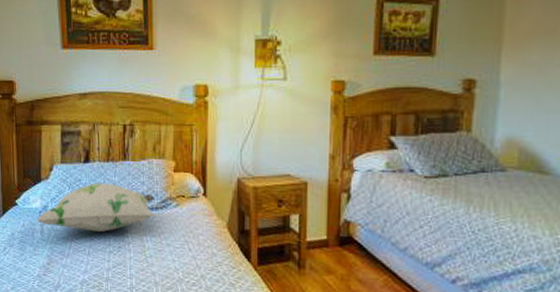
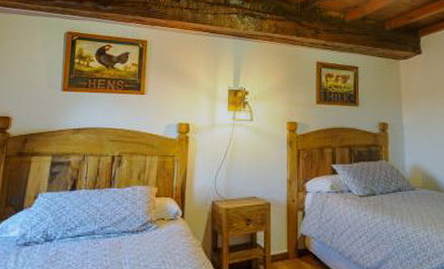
decorative pillow: present [36,183,157,233] -> none [12,209,137,258]

